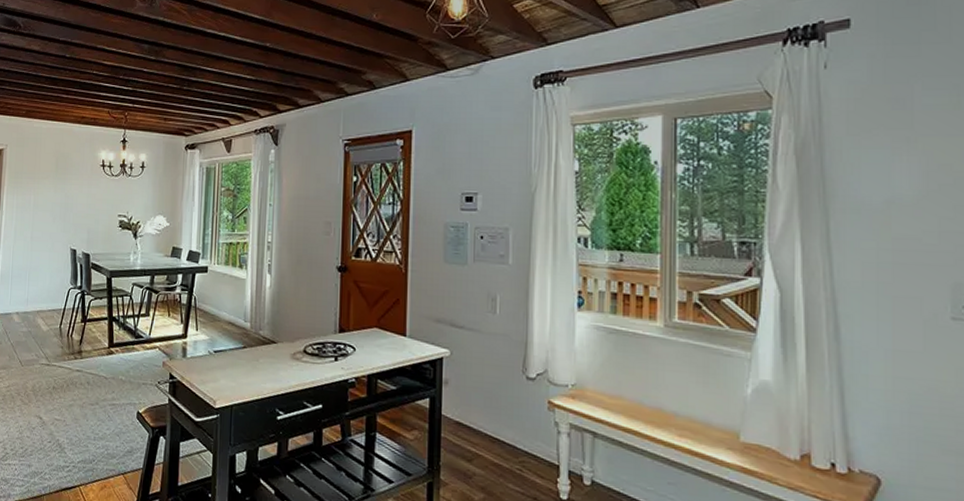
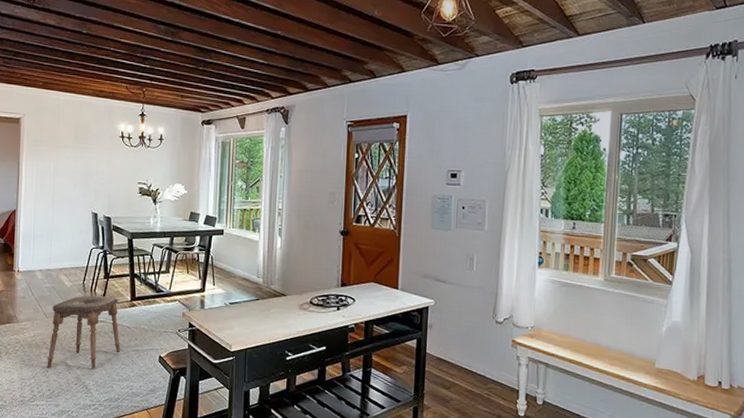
stool: none [20,341,97,426] -> present [47,295,120,370]

